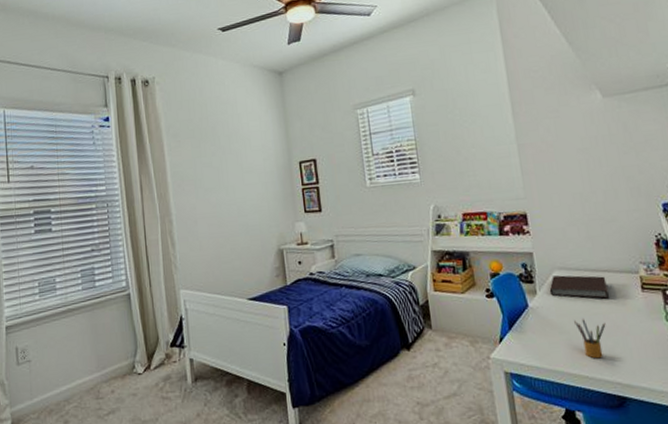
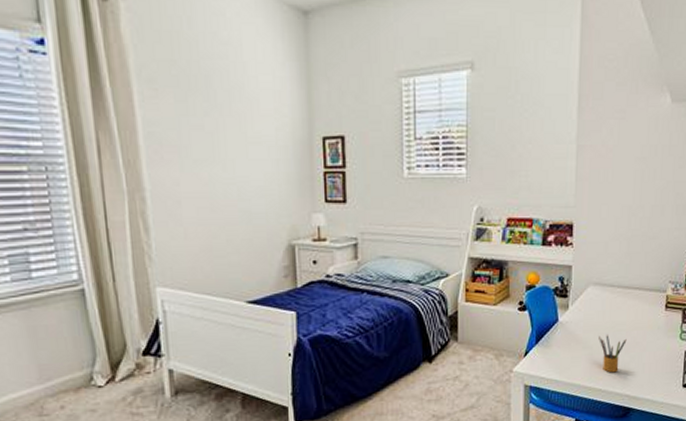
notebook: present [549,275,609,299] -> none [581,290,636,316]

